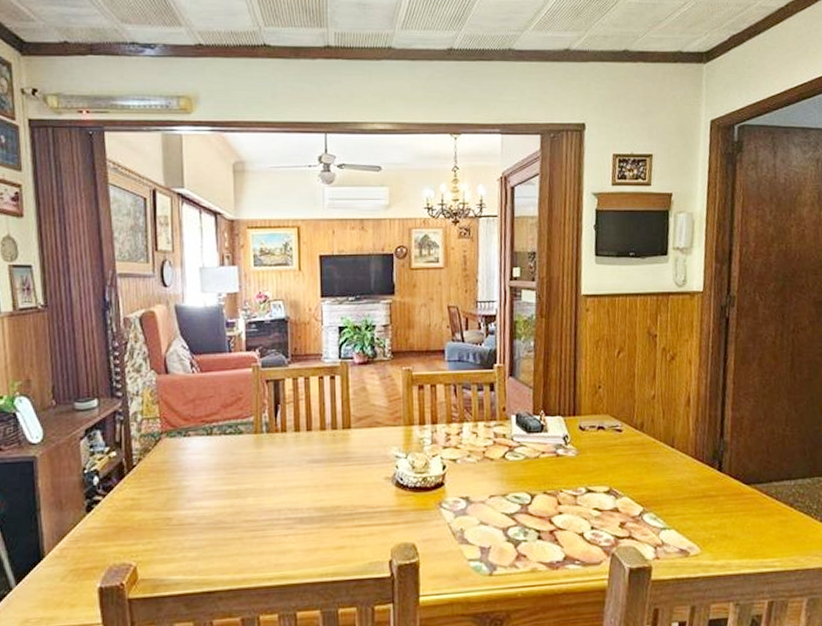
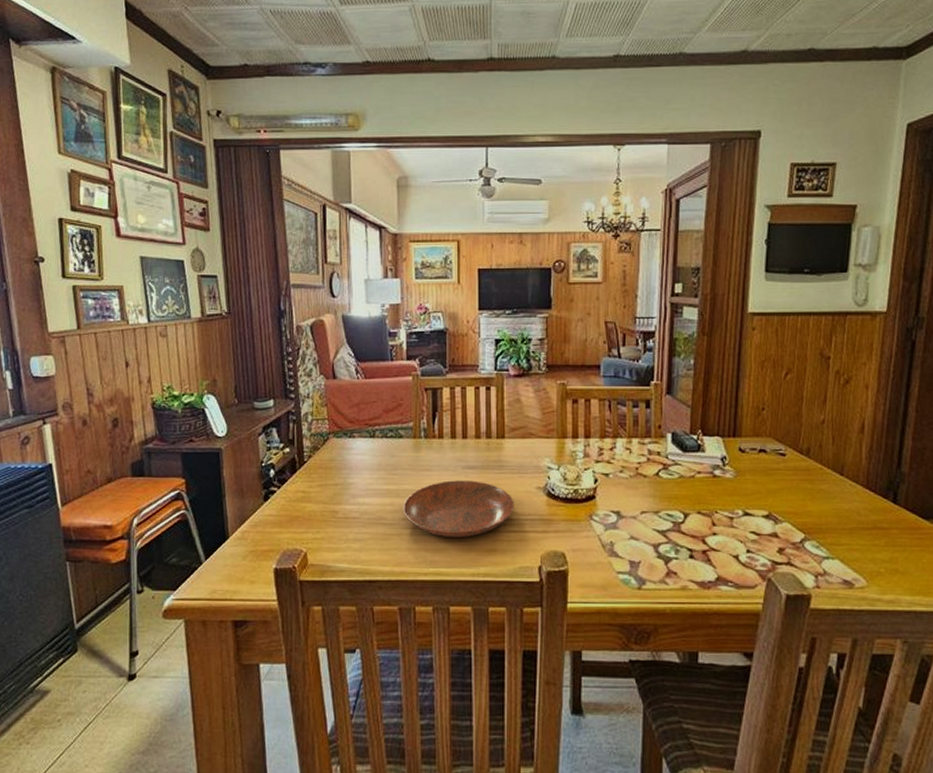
bowl: none [244,475,362,537] -> present [403,480,514,537]

